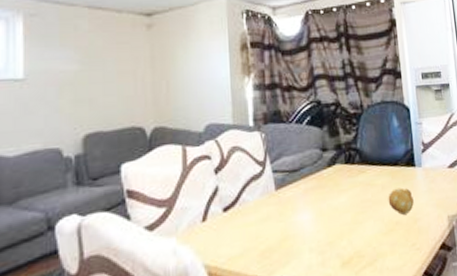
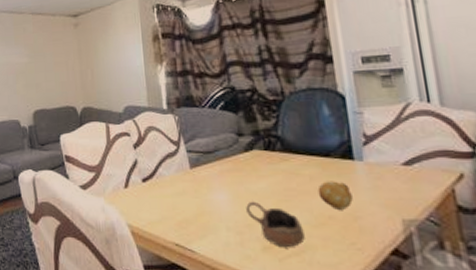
cup: none [328,216,377,260] -> present [246,201,305,247]

